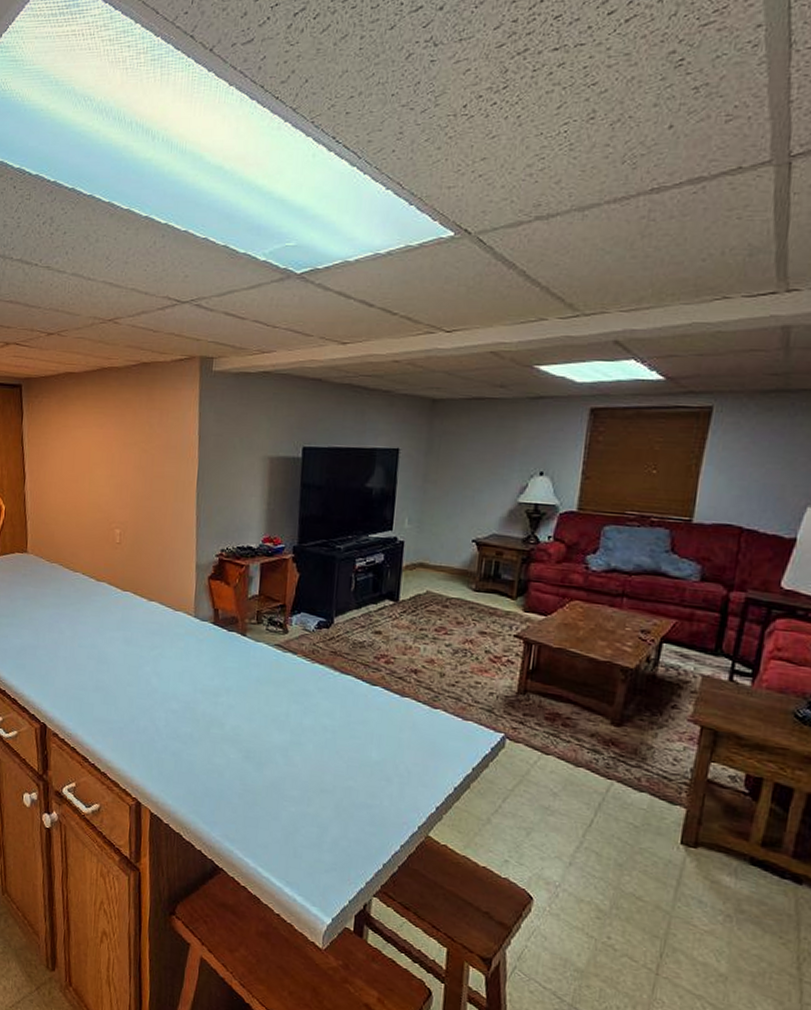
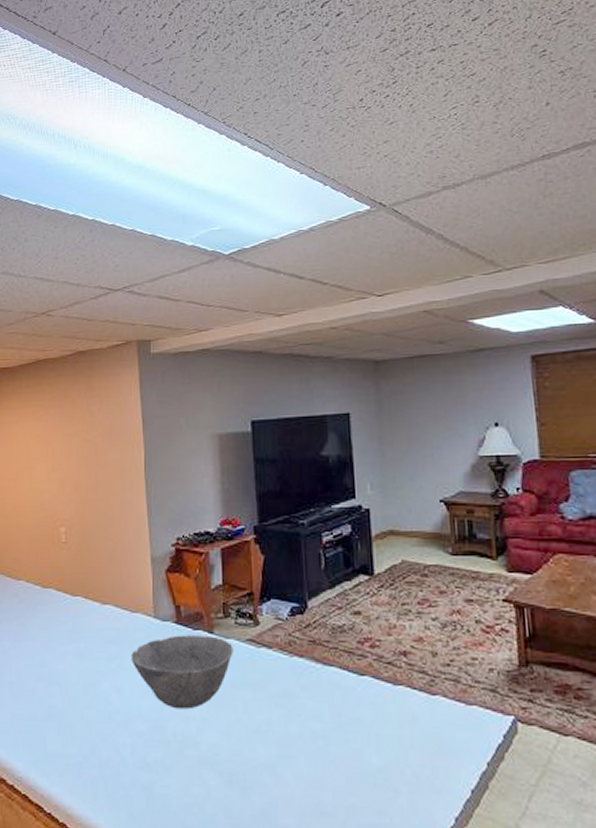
bowl: none [171,634,262,696] -> present [131,635,233,710]

